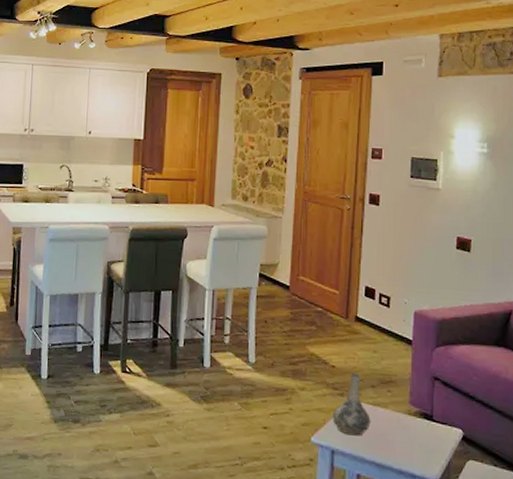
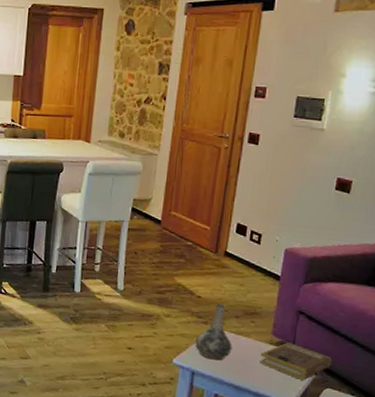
book: none [400,412,471,453] -> present [259,342,332,380]

